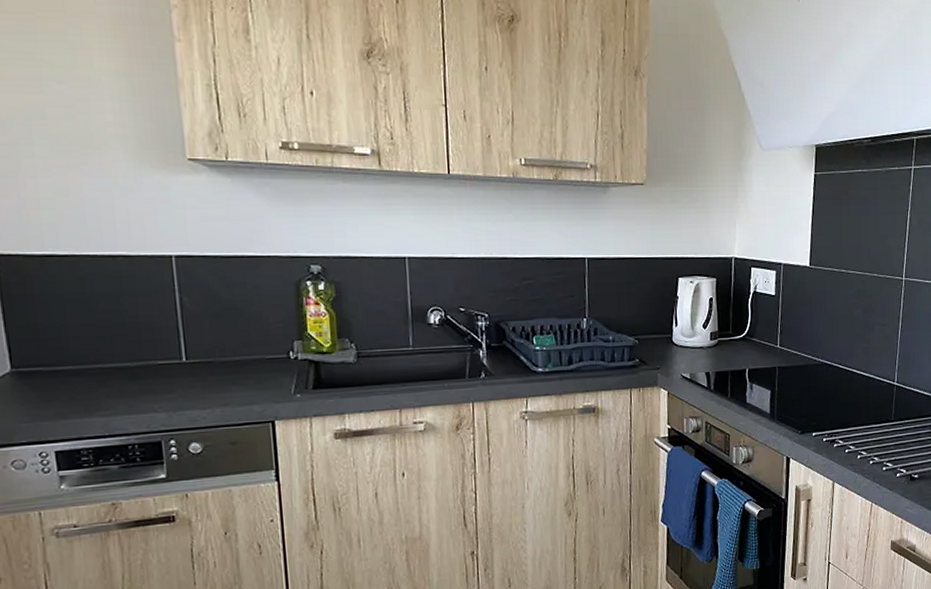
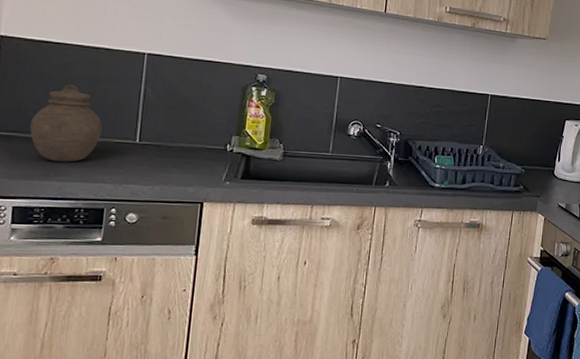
jar: none [54,303,140,395] -> present [29,84,102,162]

